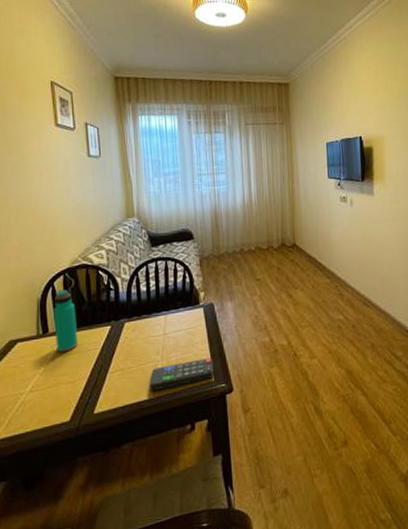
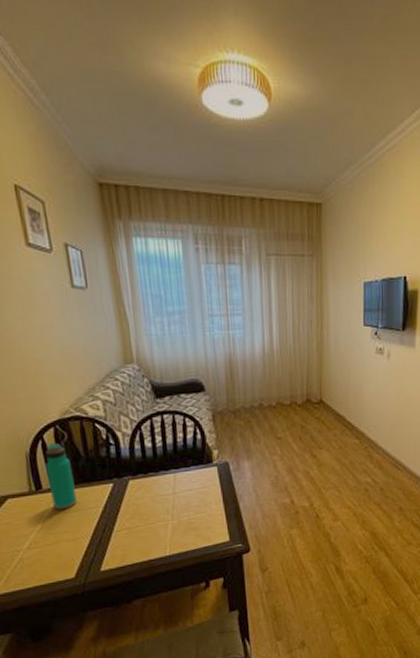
remote control: present [149,358,214,392] -> none [159,518,230,551]

